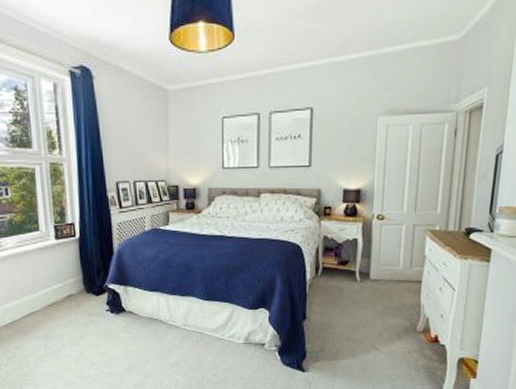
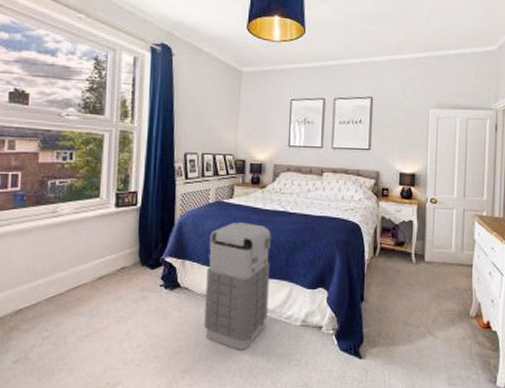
grenade: none [149,248,211,367] -> present [204,222,271,351]

